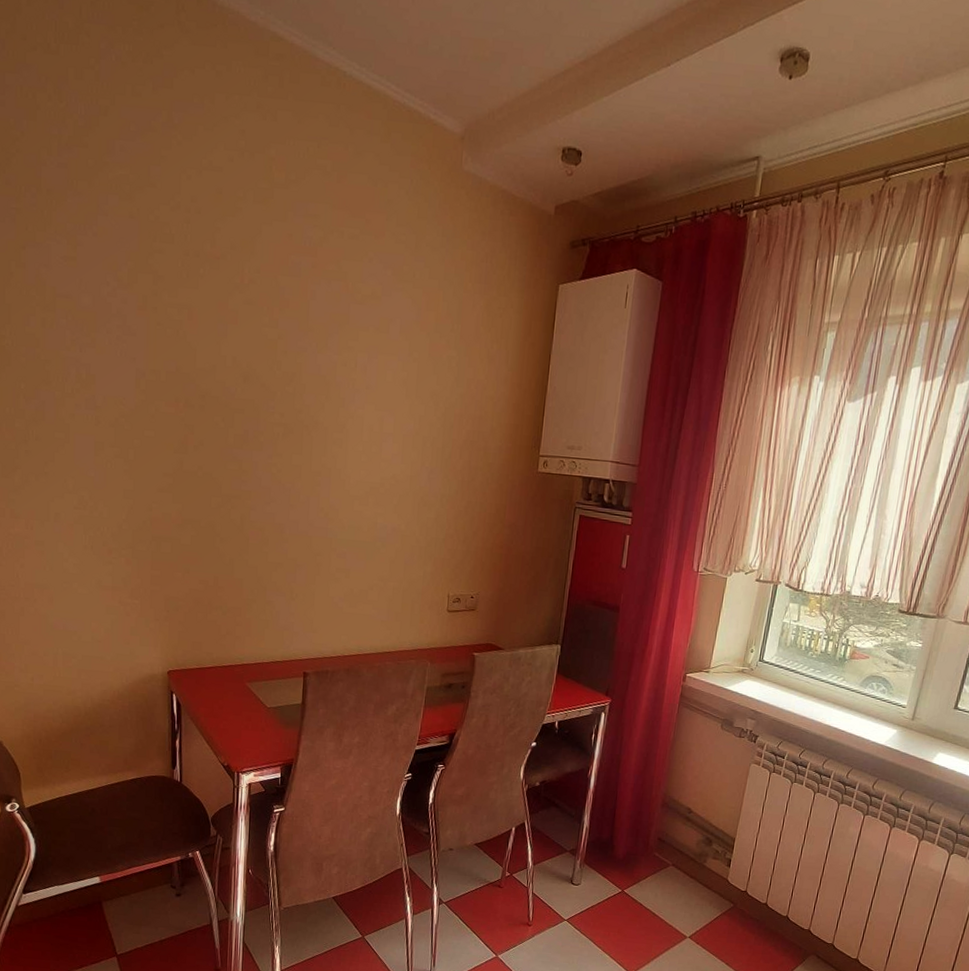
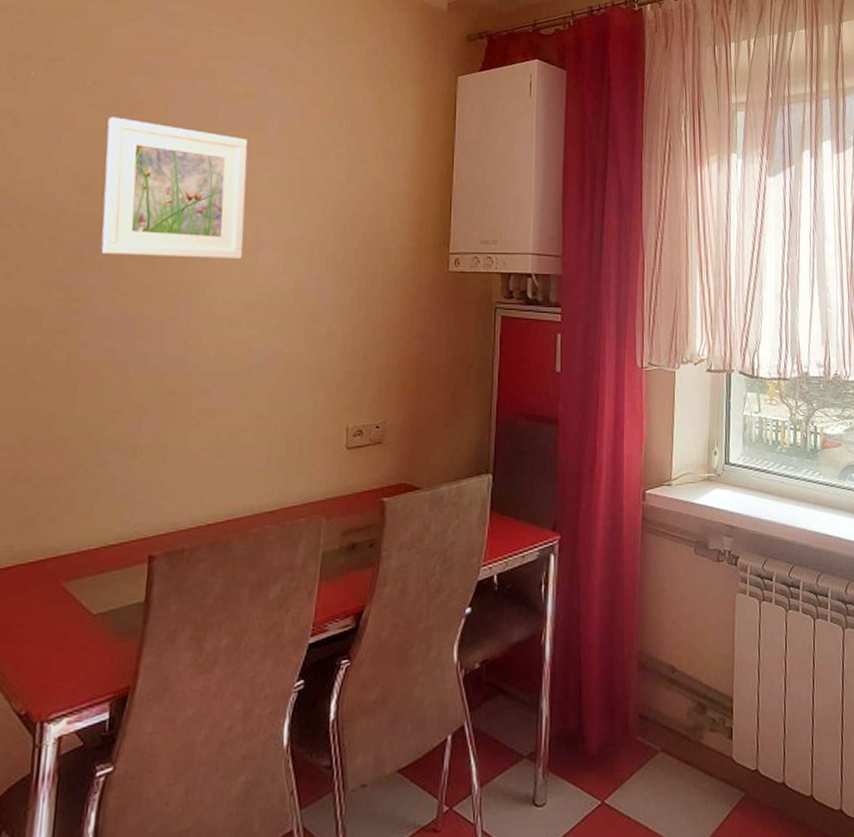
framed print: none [261,313,374,449] -> present [101,116,248,260]

